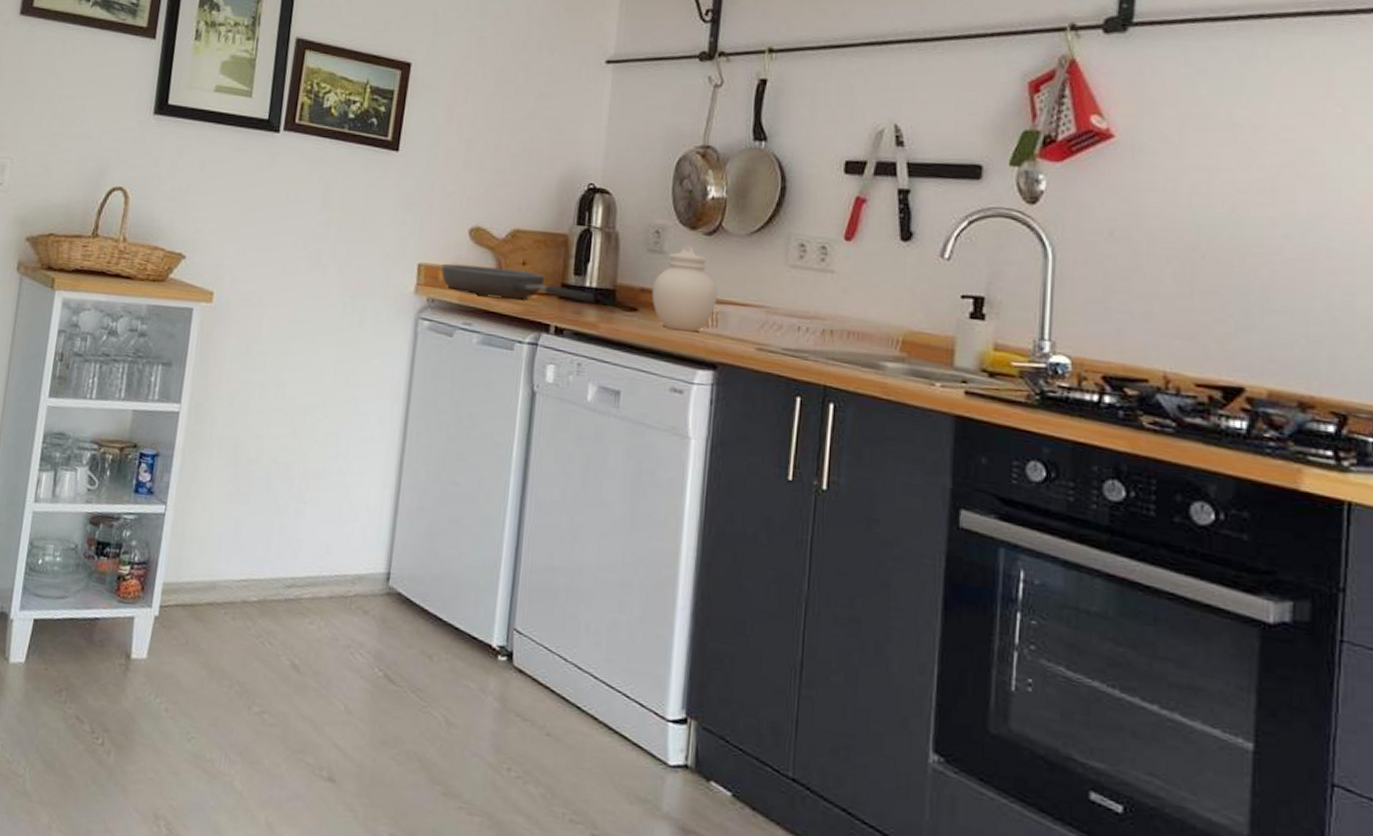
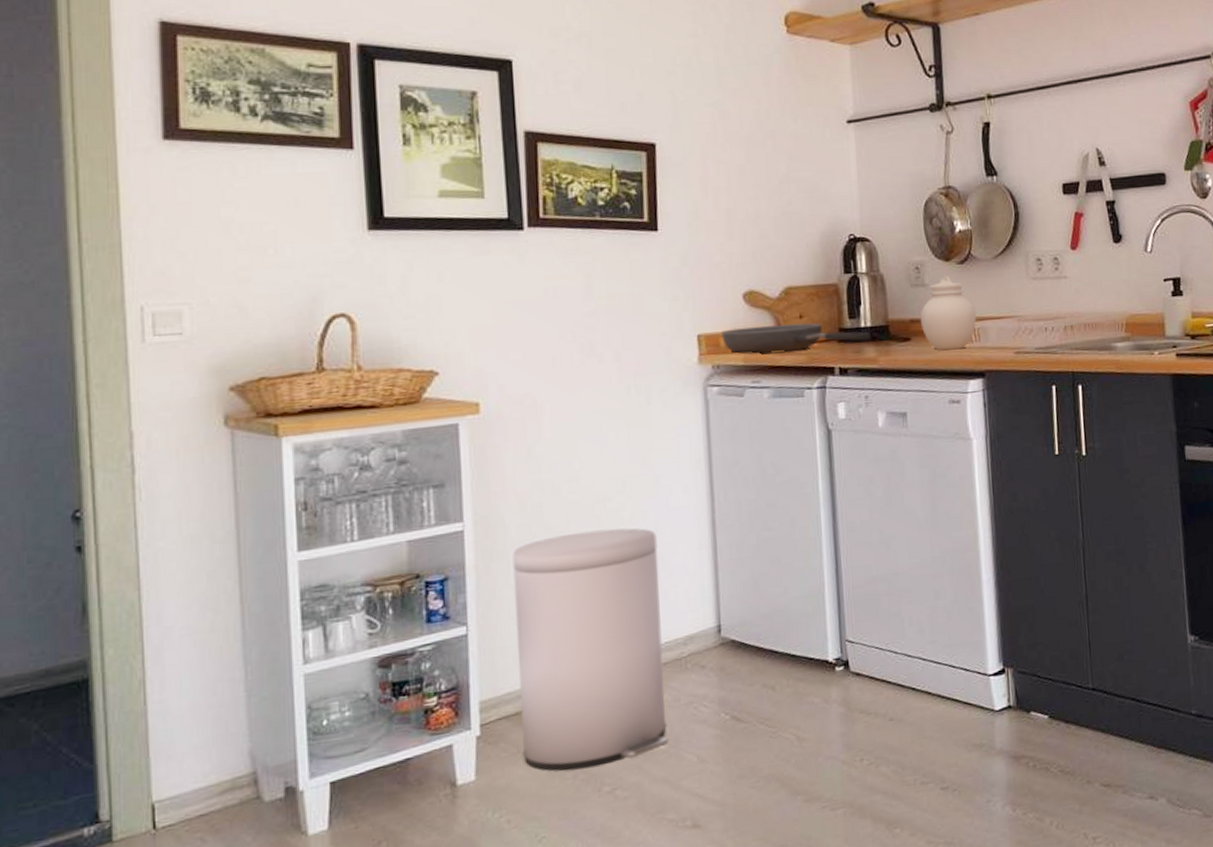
pedal bin: none [189,438,346,686] -> present [512,528,669,771]

